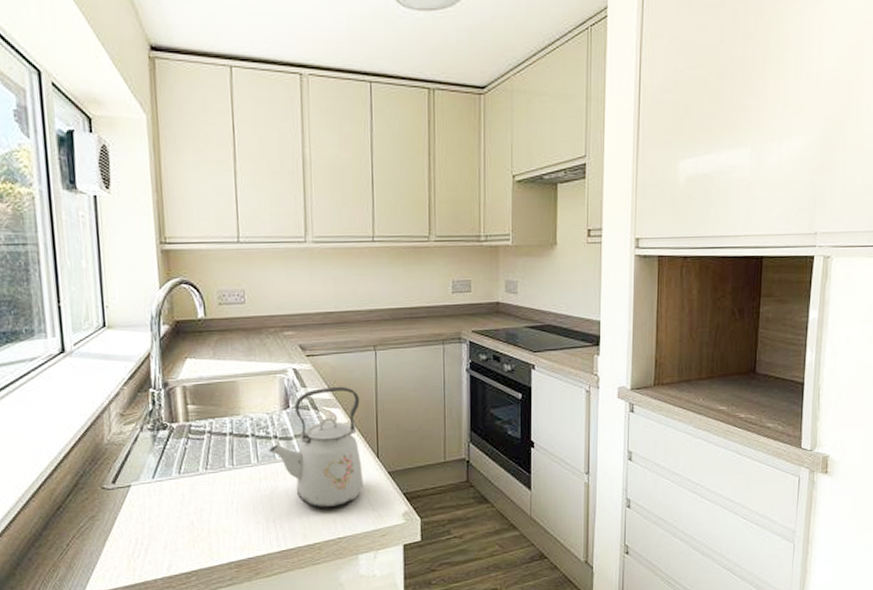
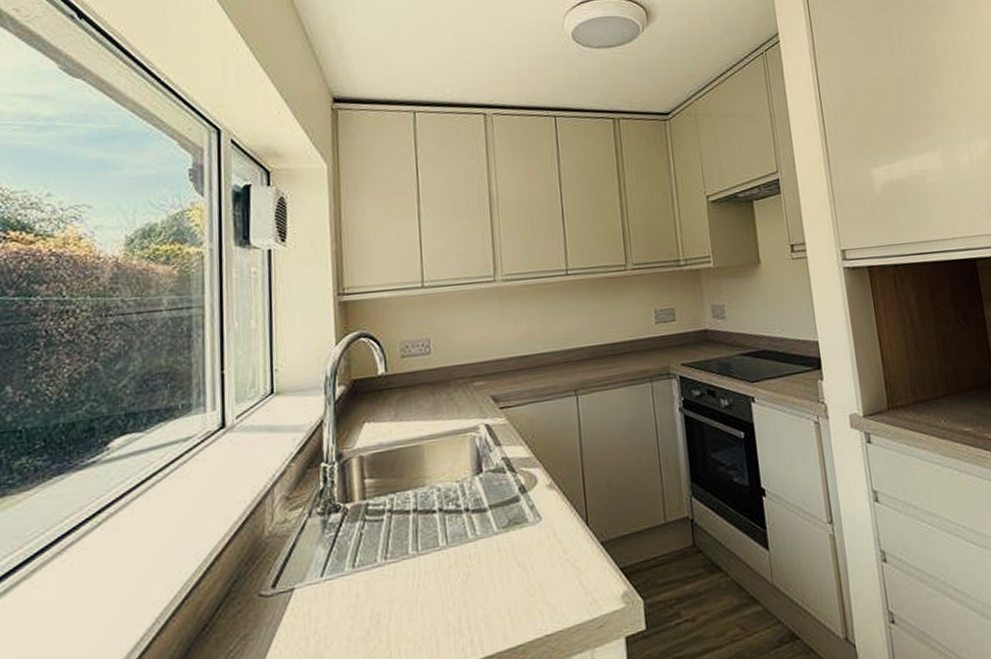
kettle: present [269,386,363,508] -> none [460,440,573,597]

